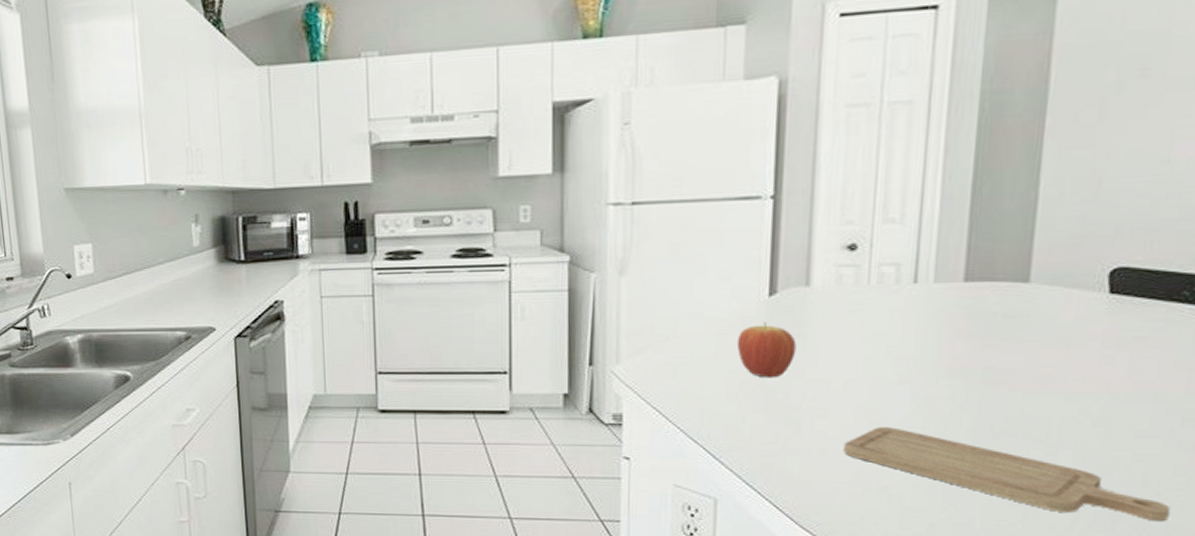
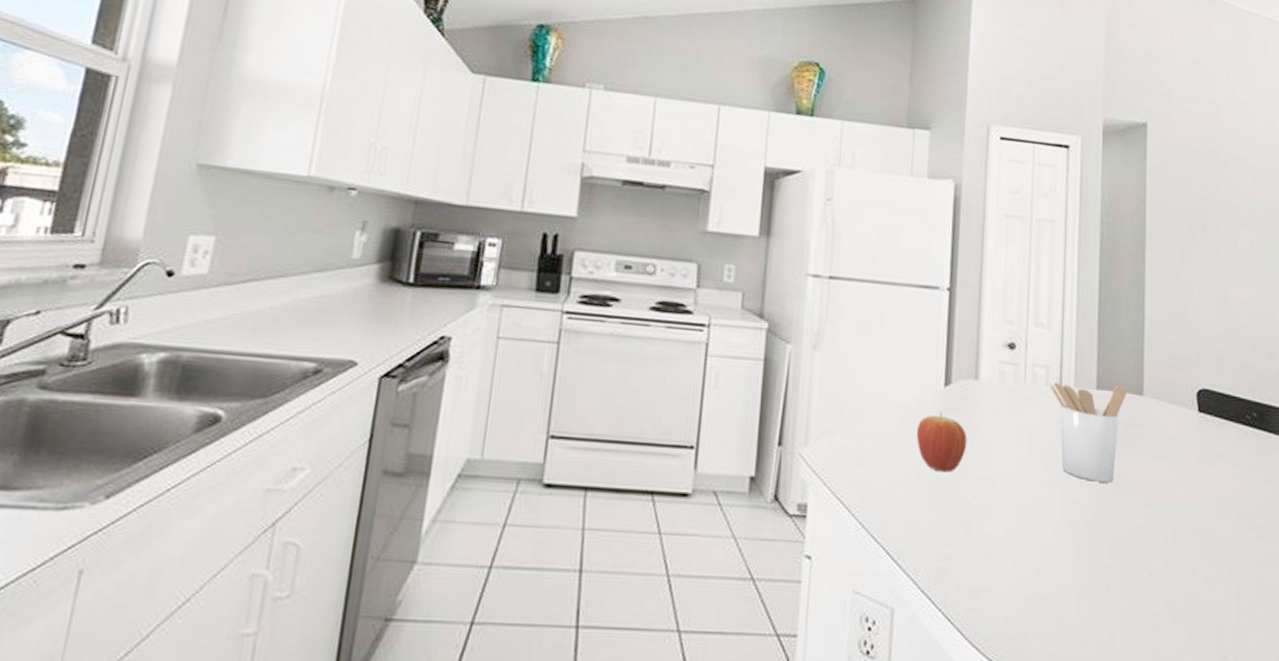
chopping board: present [844,427,1171,522] -> none [1007,531,1257,638]
utensil holder: none [900,274,1007,376] -> present [1049,382,1127,483]

